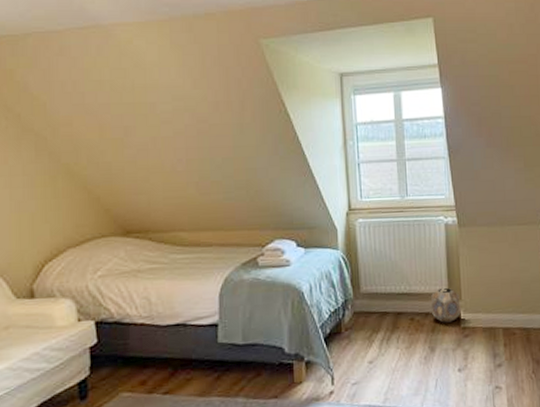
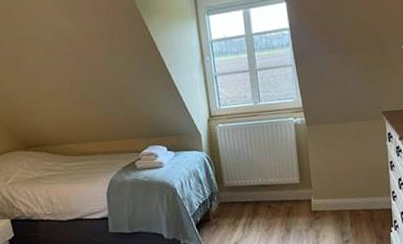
planter: present [431,287,461,323] -> none [285,178,312,209]

